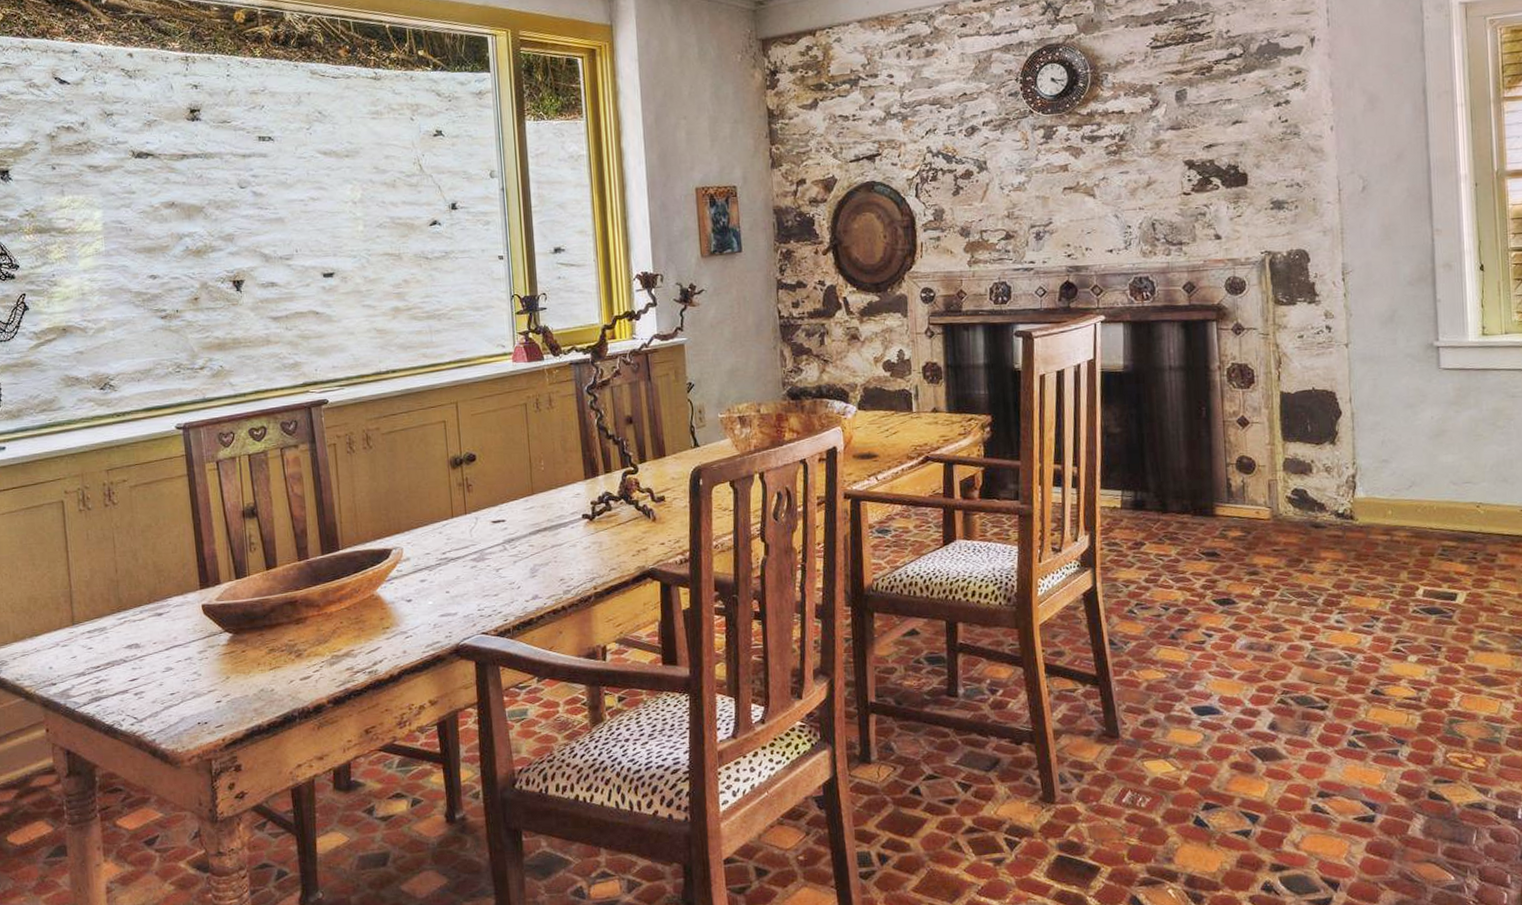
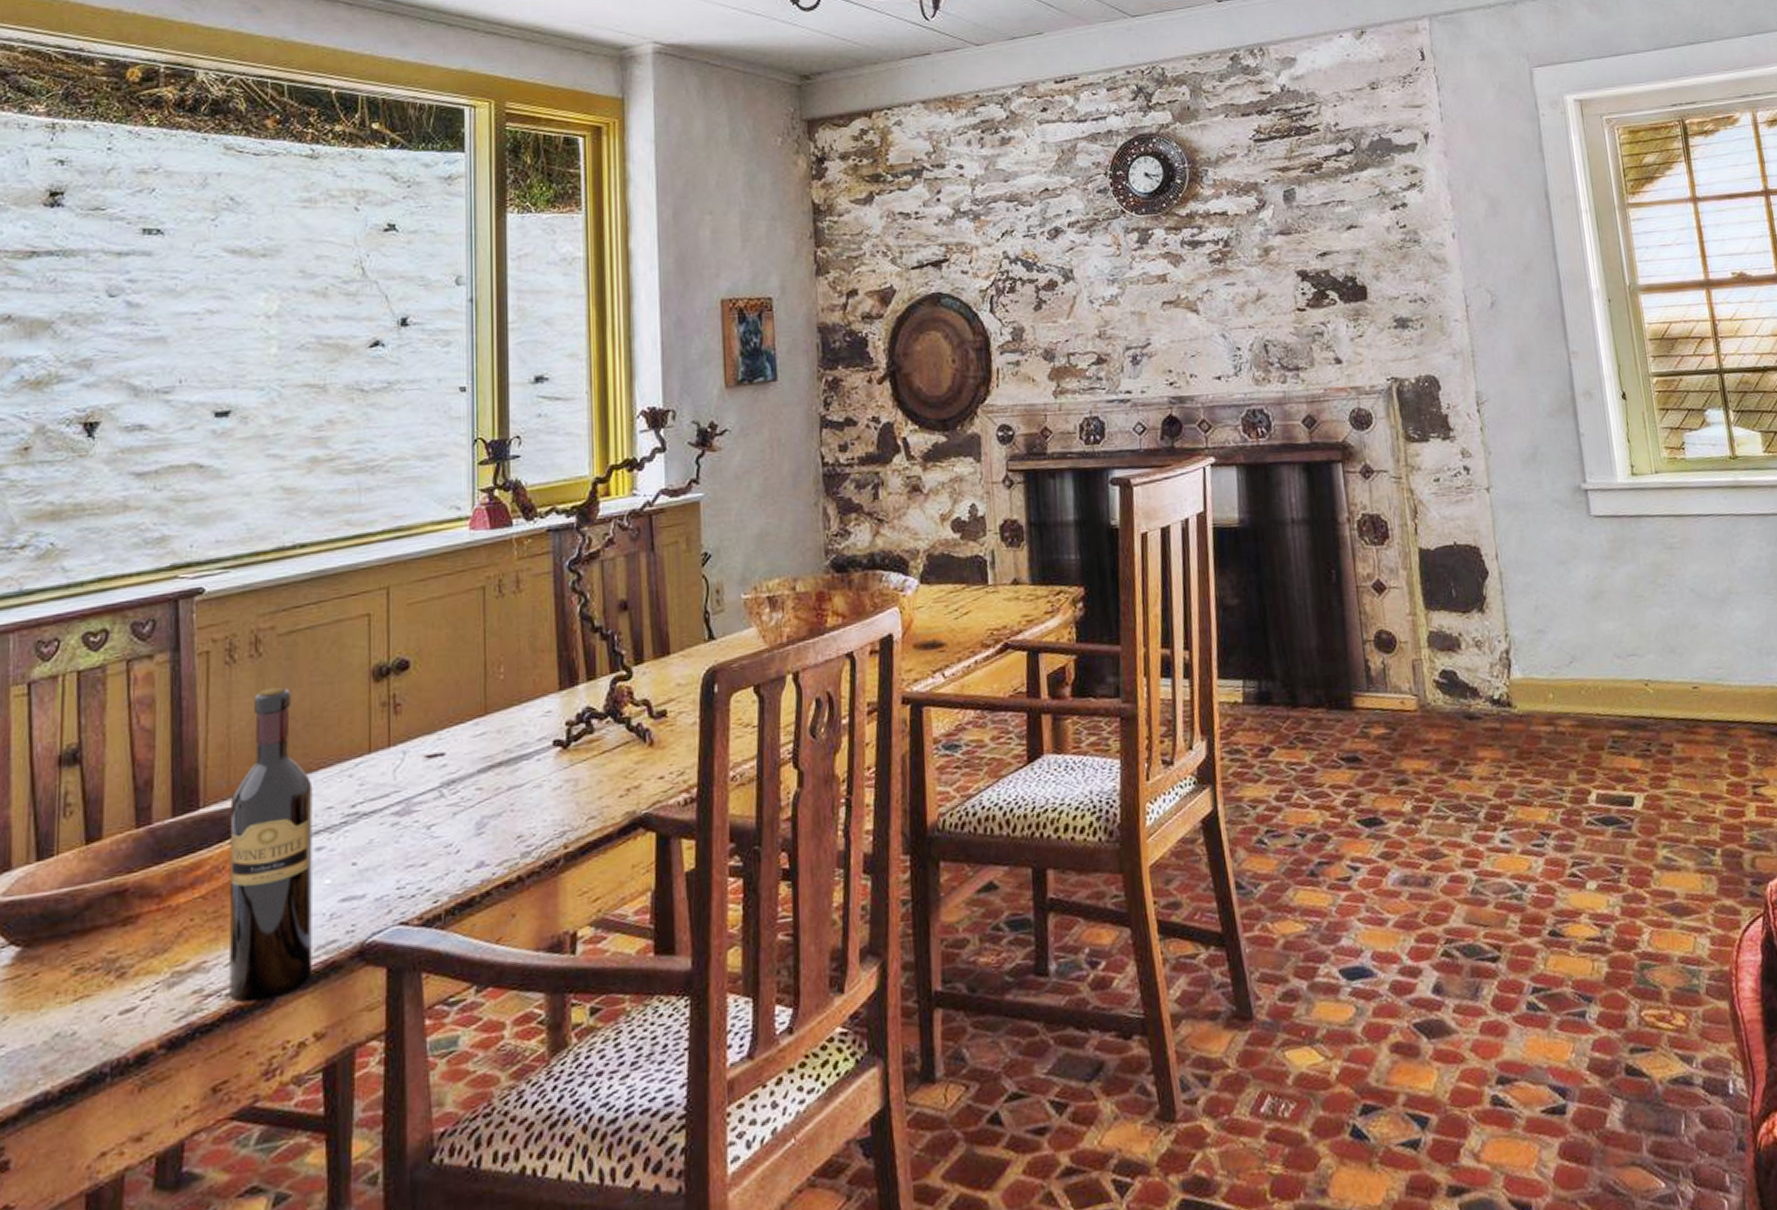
wine bottle: none [359,469,425,678] -> present [228,686,313,1003]

